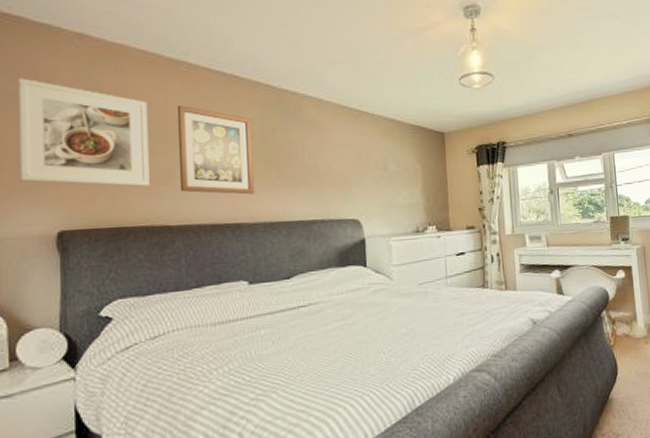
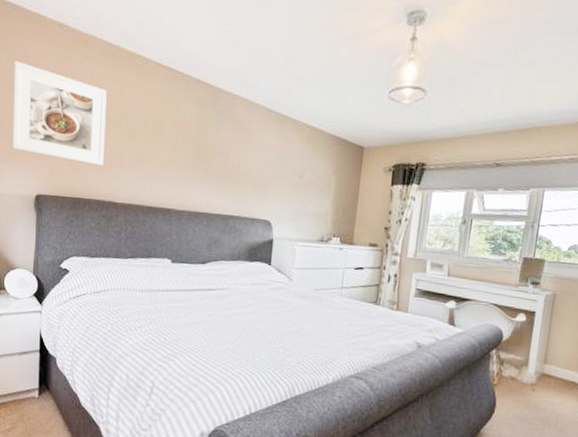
wall art: present [178,105,255,195] -> none [127,96,189,185]

